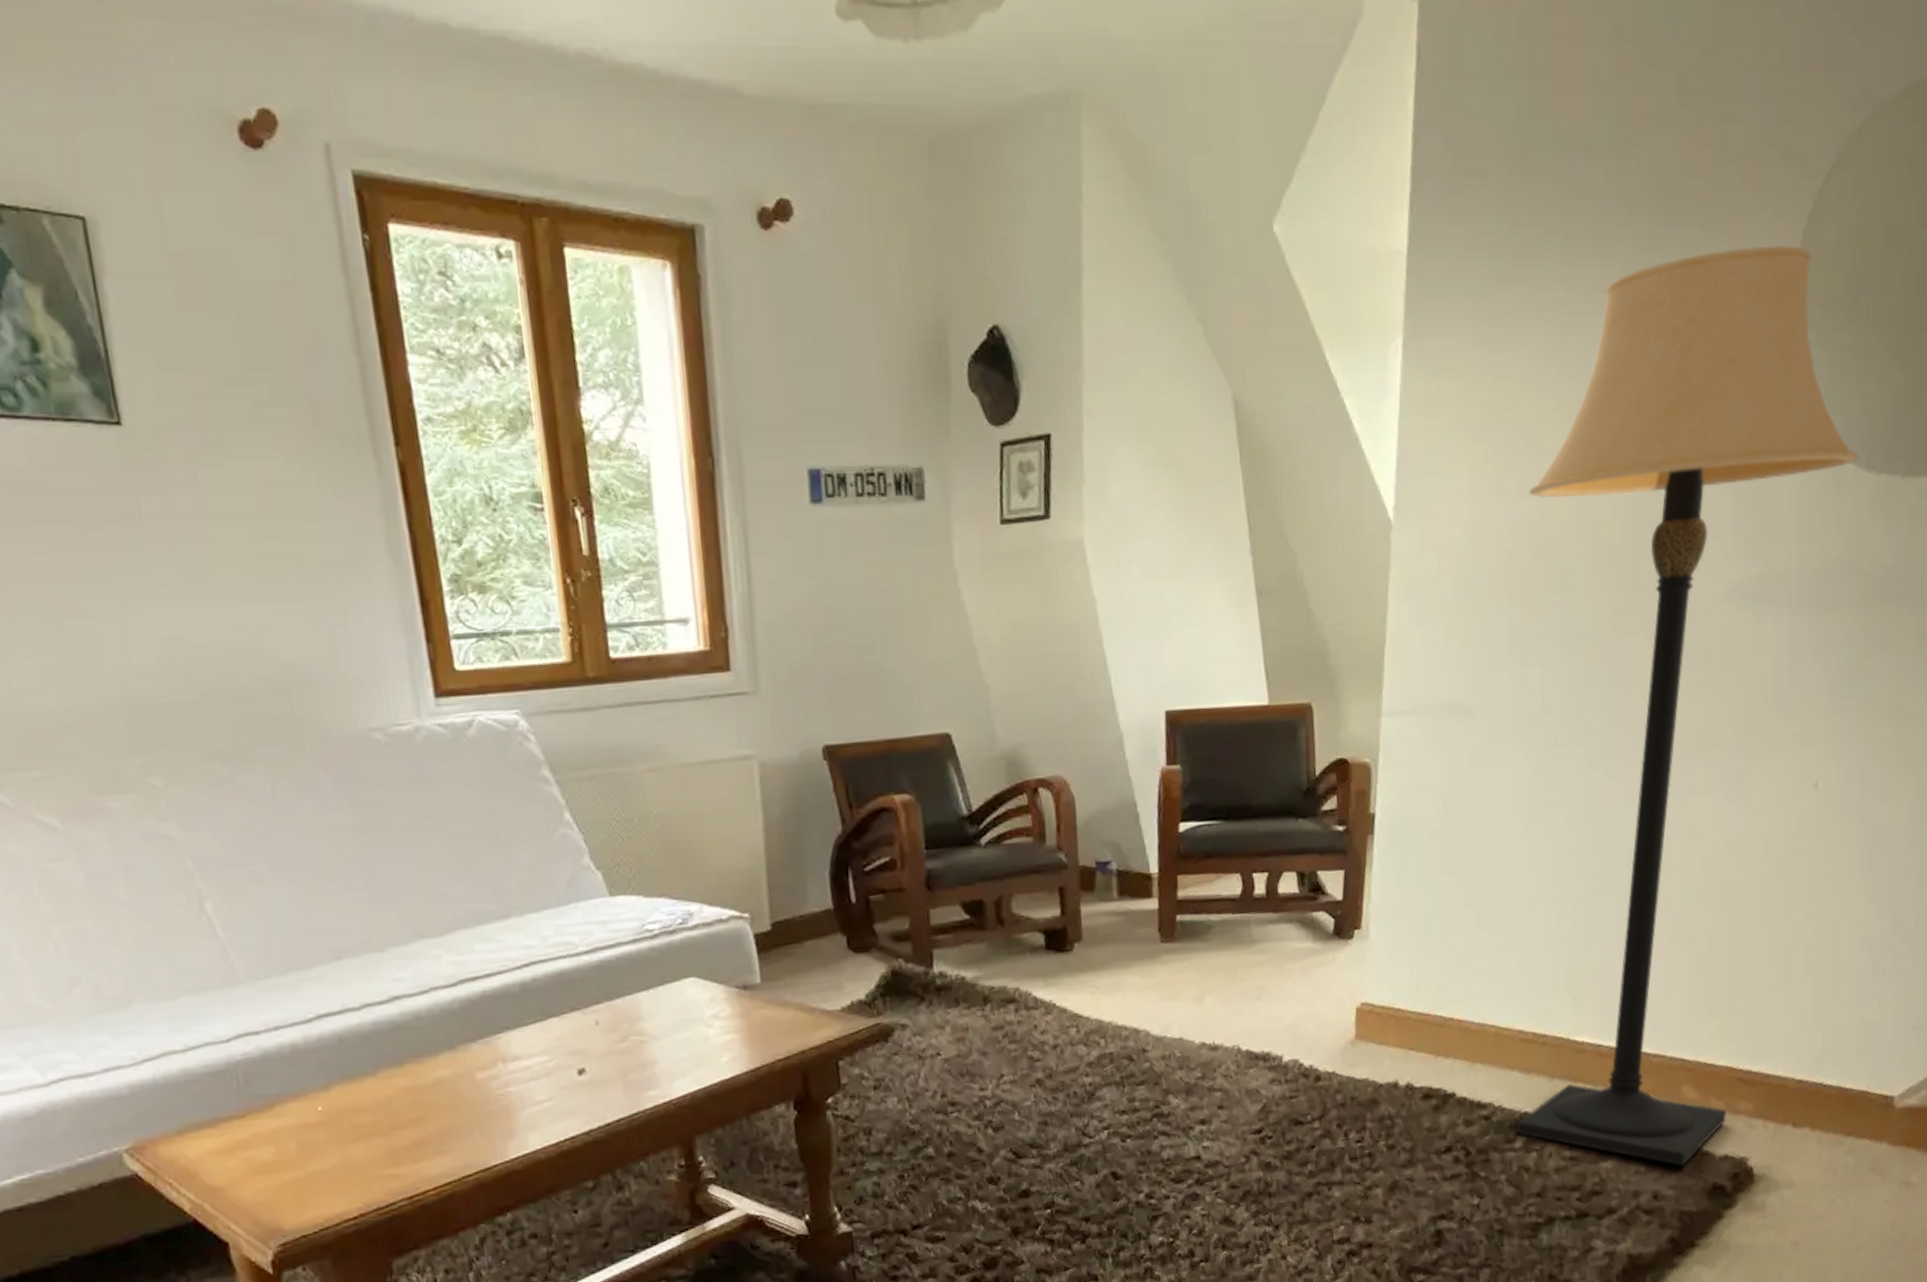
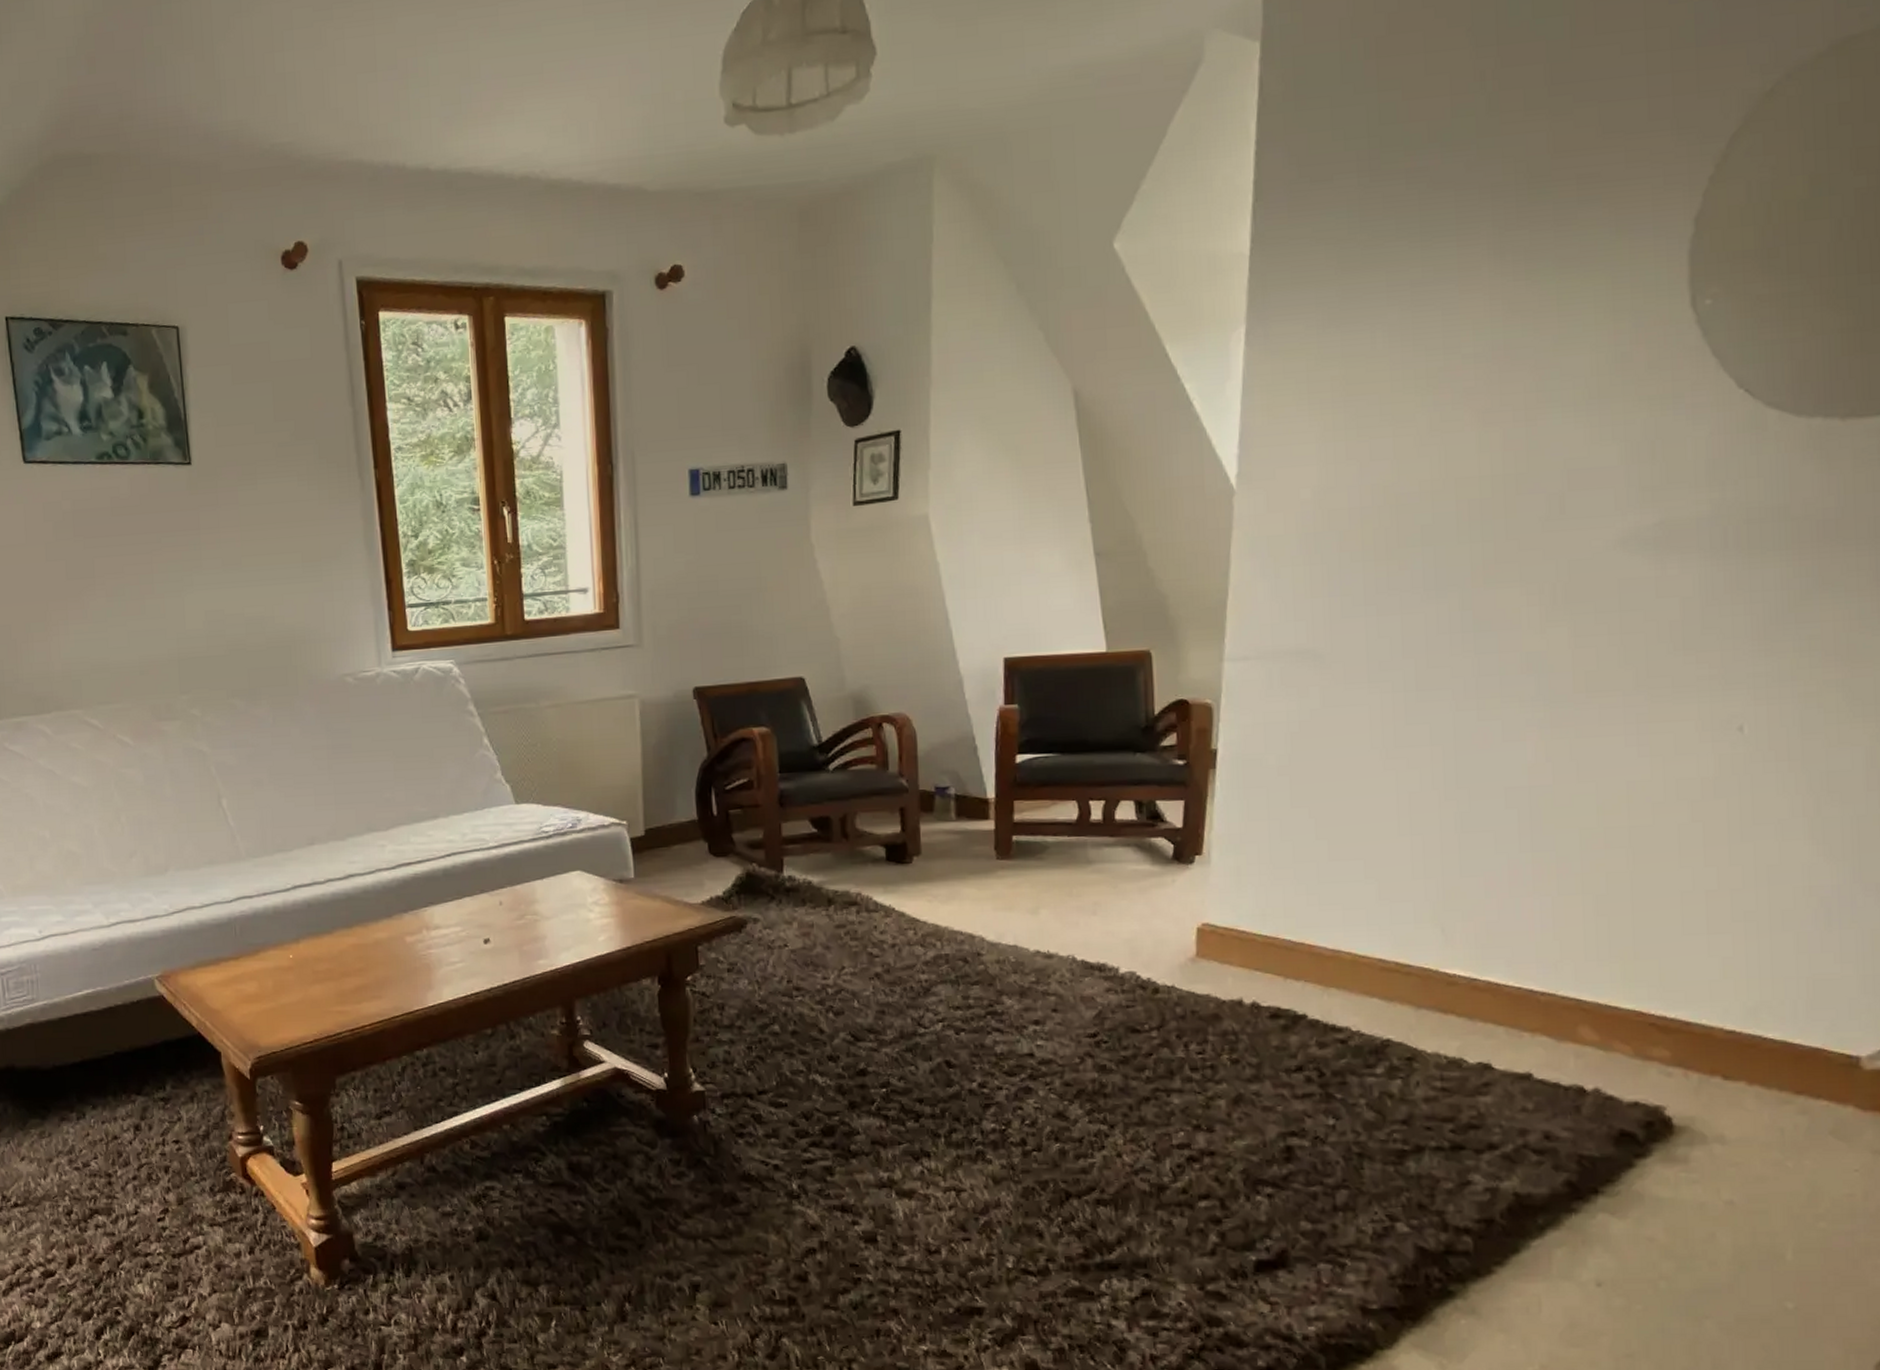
lamp: present [1516,245,1859,1166] -> none [1377,207,1784,1108]

